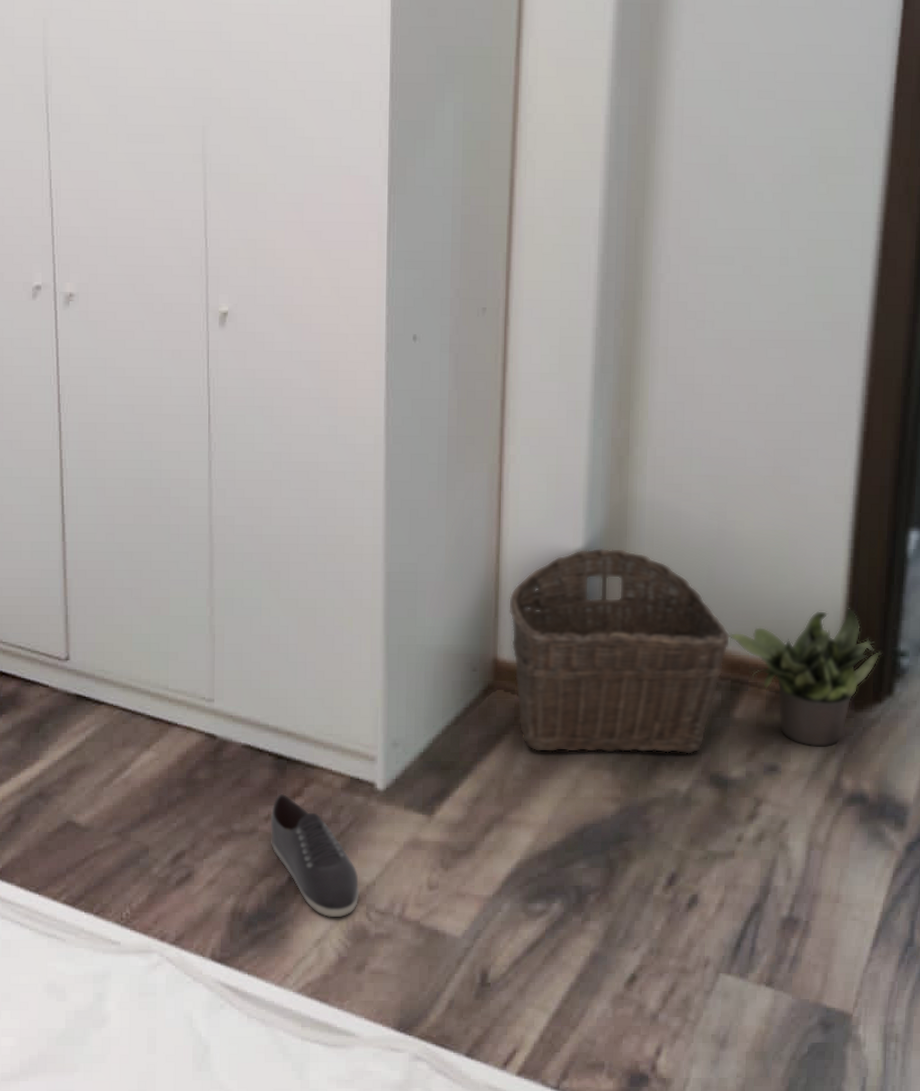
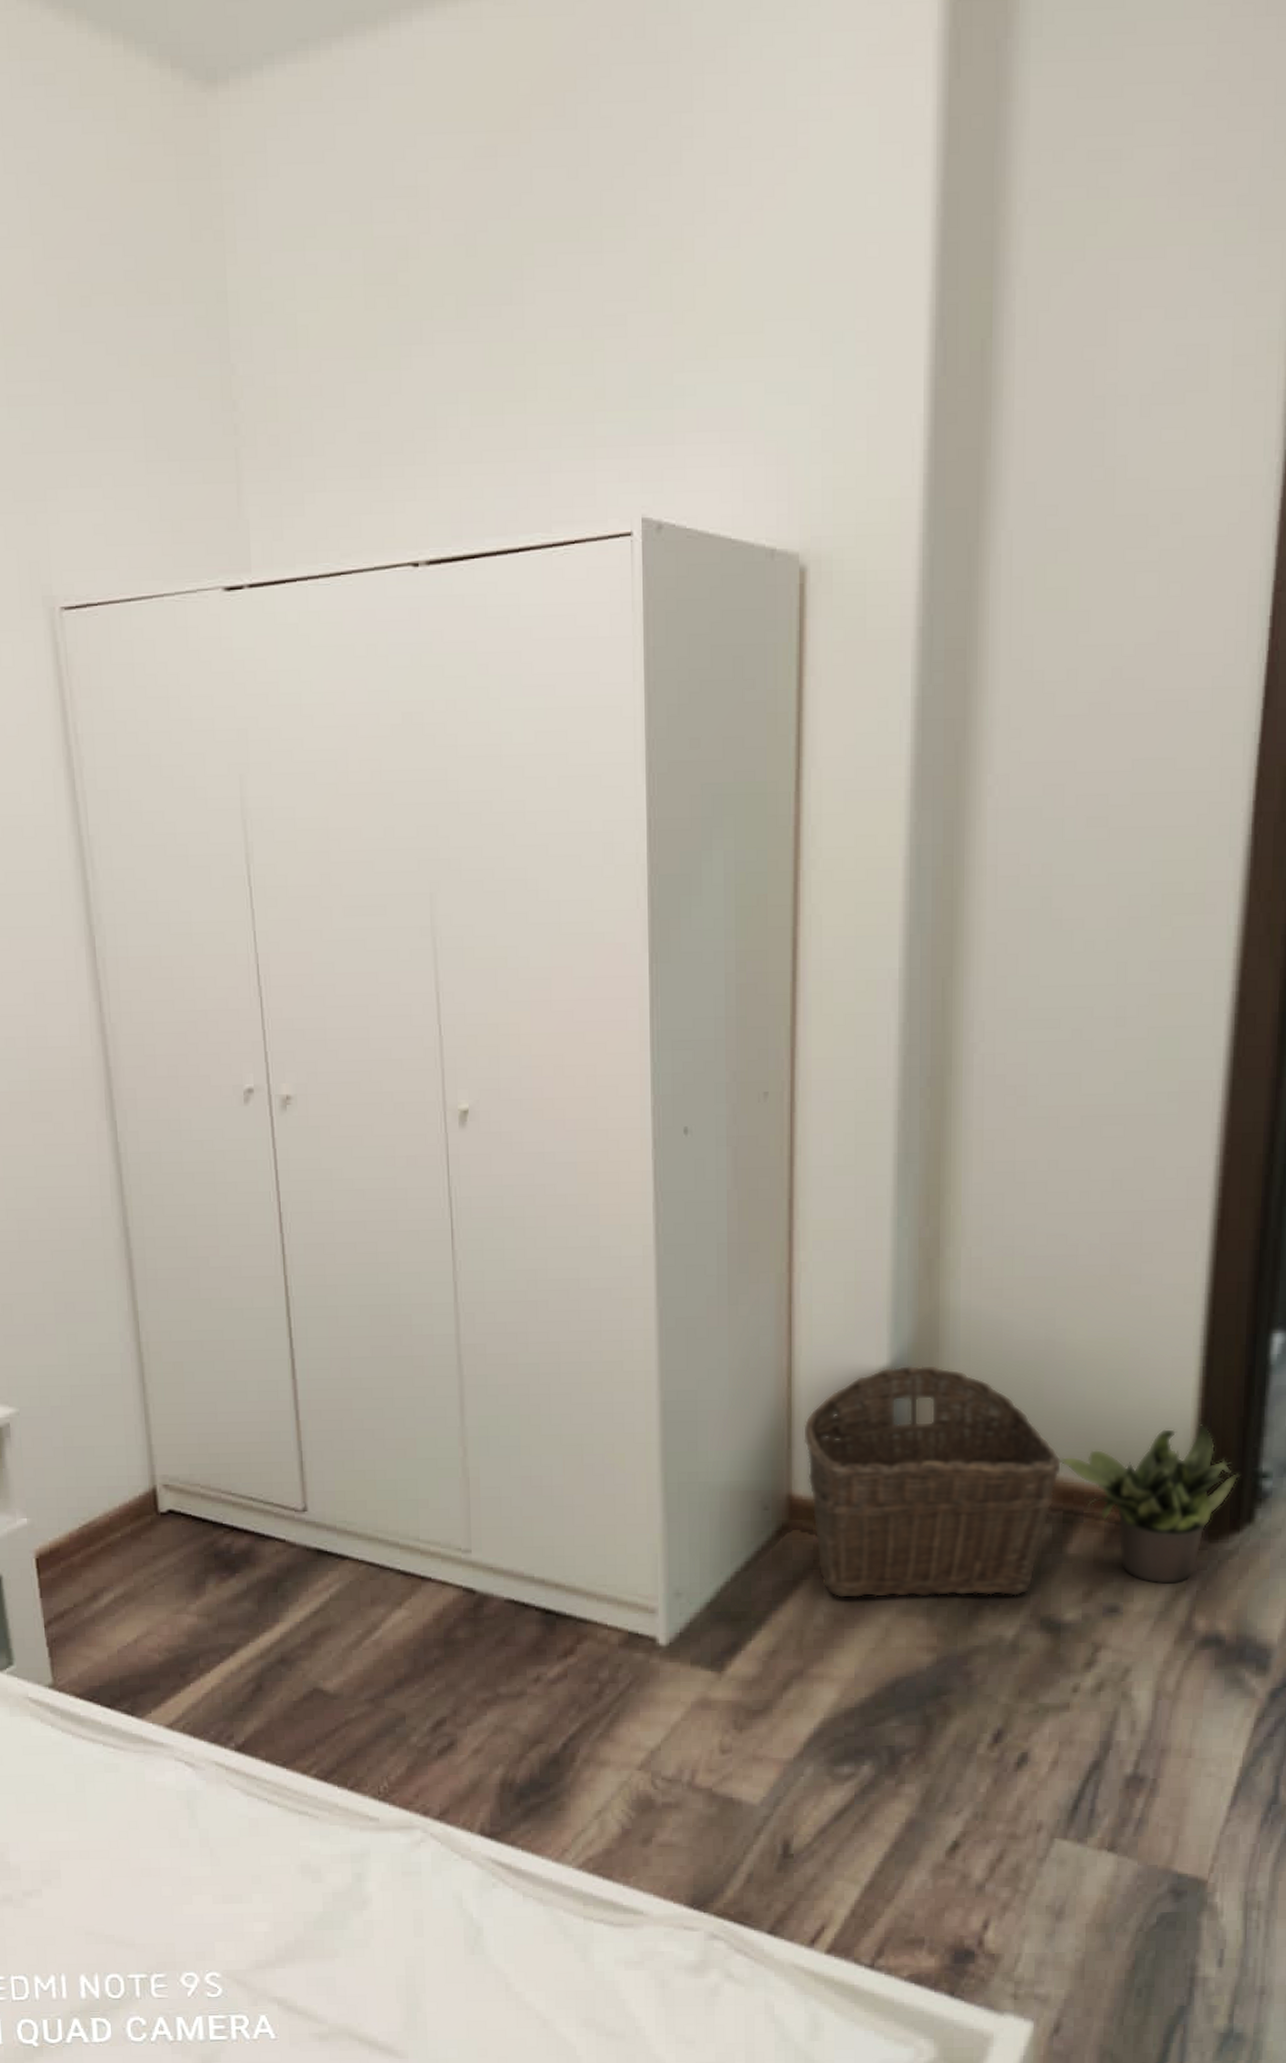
shoe: present [271,793,360,917] -> none [541,1652,643,1786]

